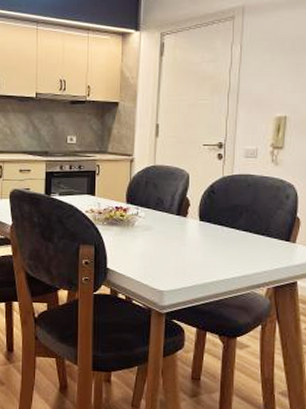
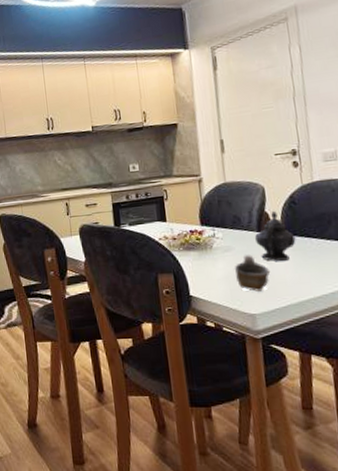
cup: none [151,236,183,270] -> present [234,255,271,292]
teapot: none [173,197,210,246] -> present [254,210,296,262]

